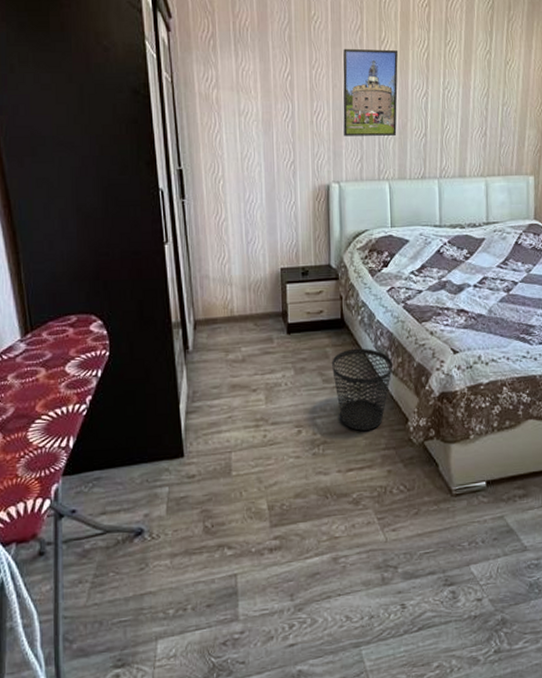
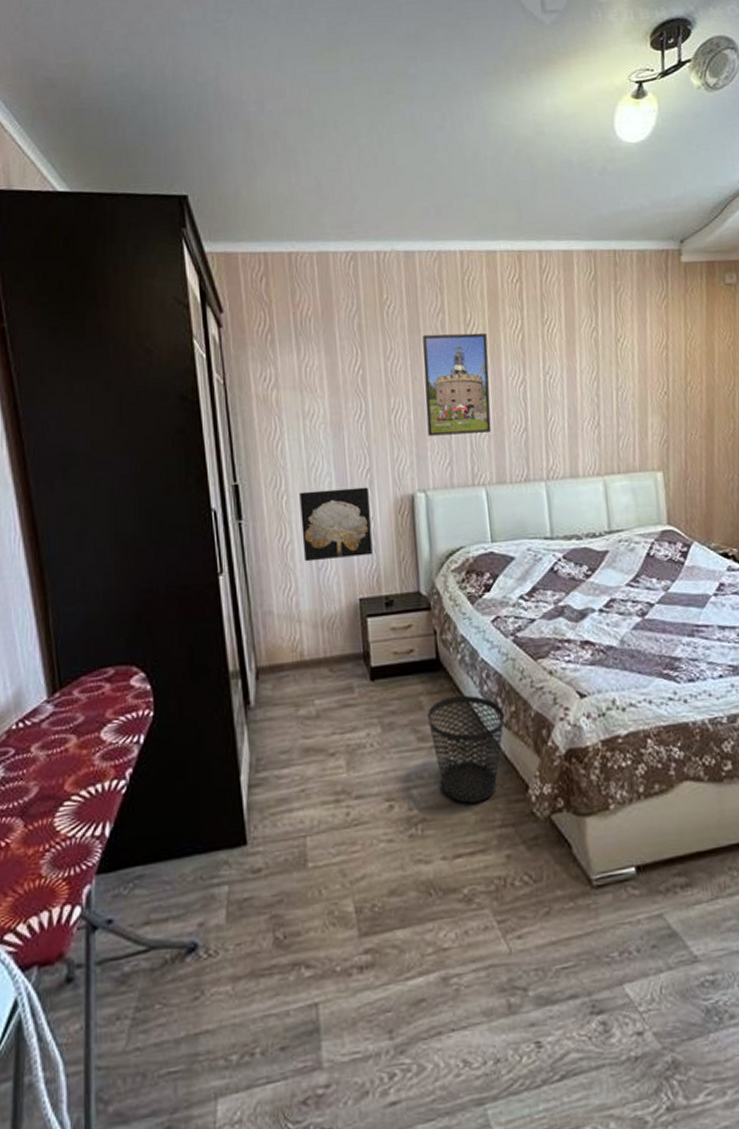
wall art: none [234,176,293,236] -> present [299,487,373,562]

